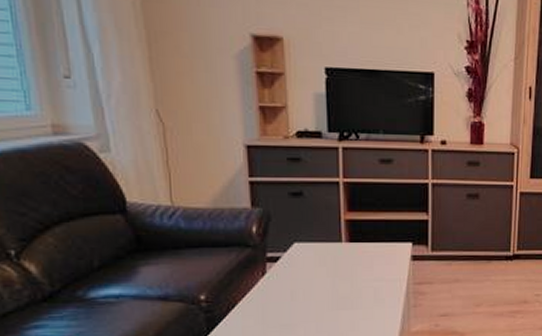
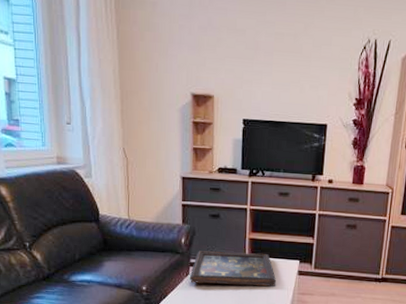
decorative tray: none [267,237,385,284] -> present [189,251,277,287]

